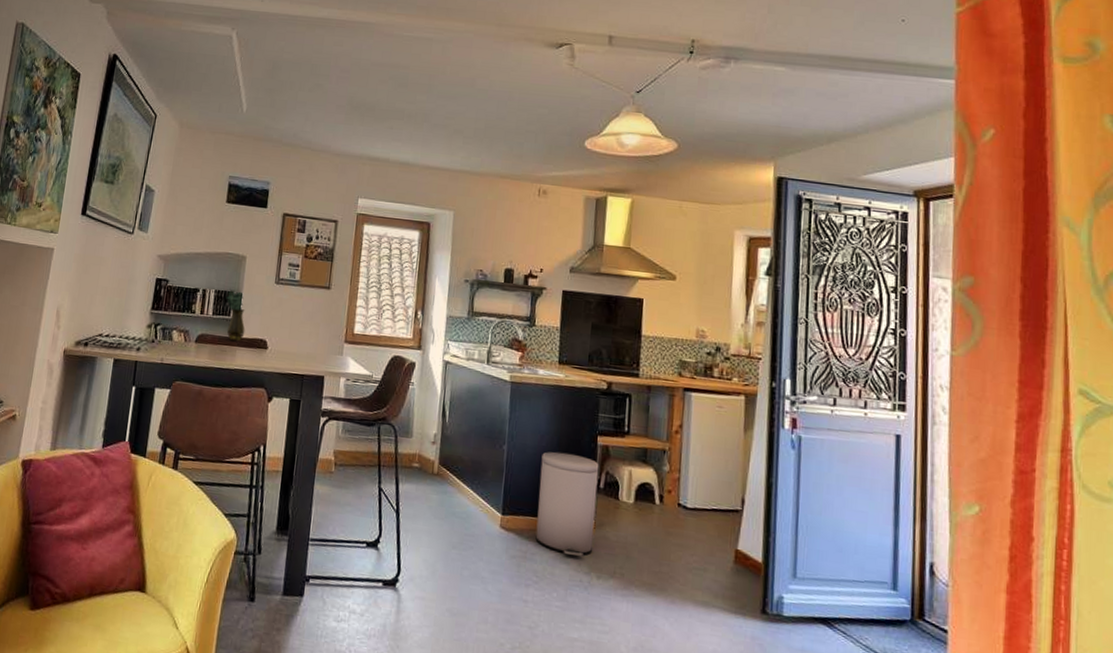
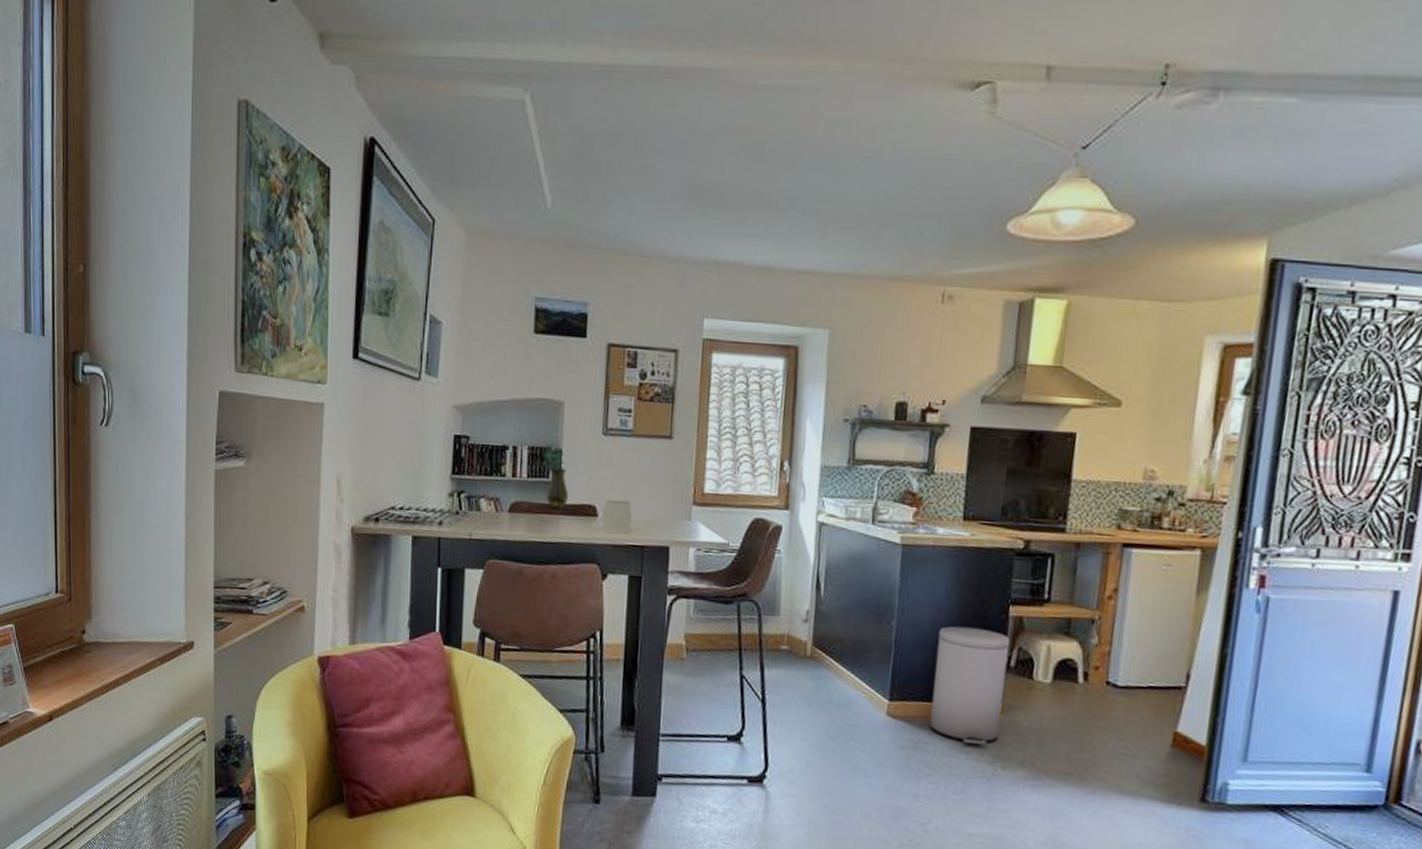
mug: none [271,335,295,365] -> present [603,499,632,535]

